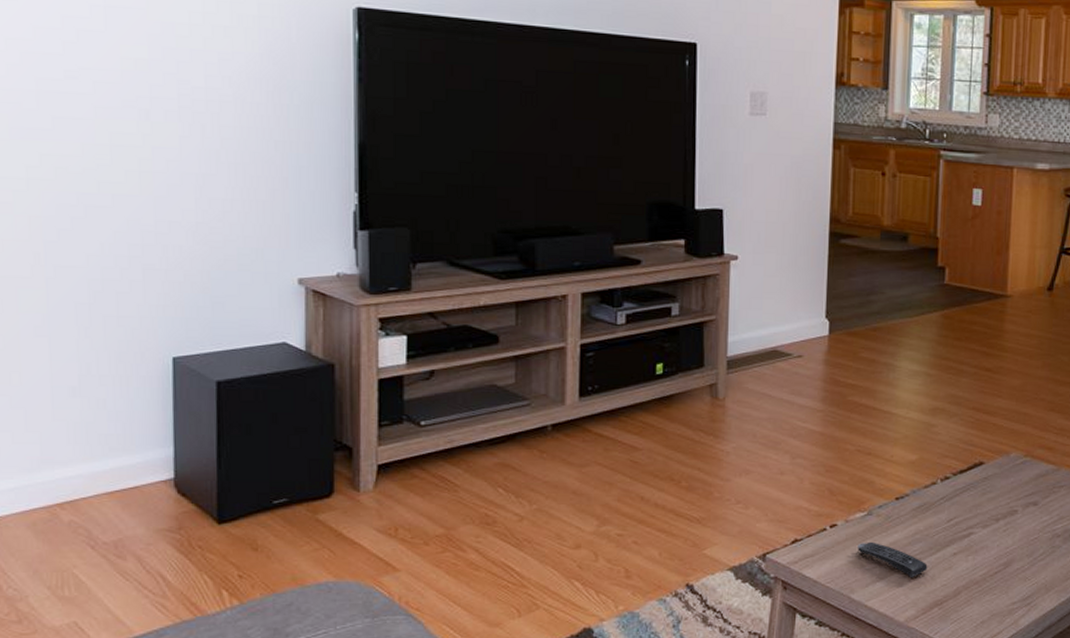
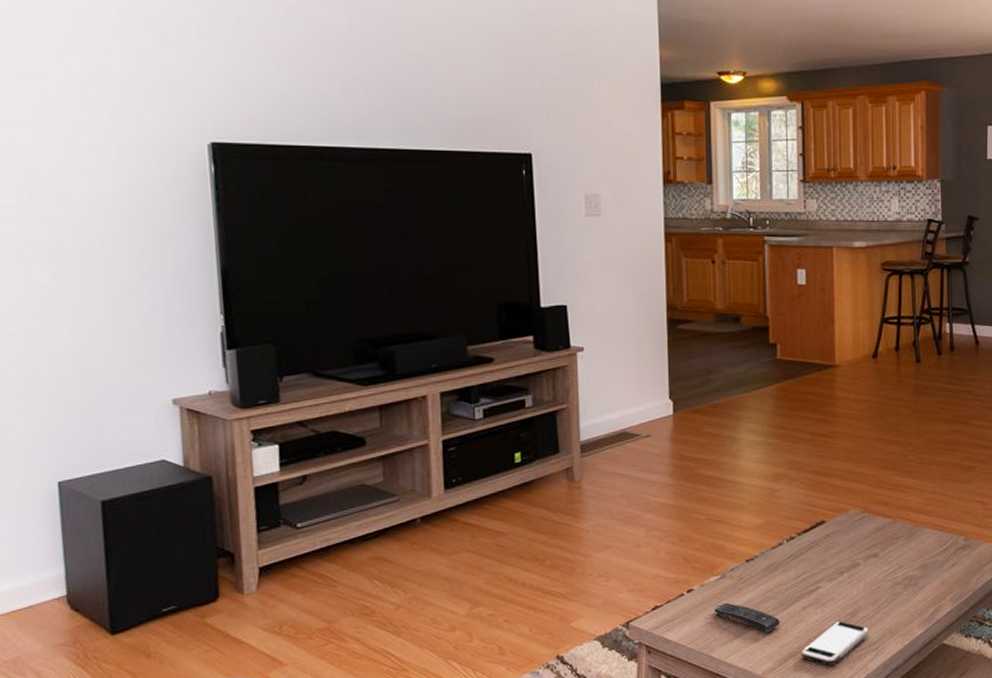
smartphone: none [947,571,1022,618] -> present [801,621,869,666]

